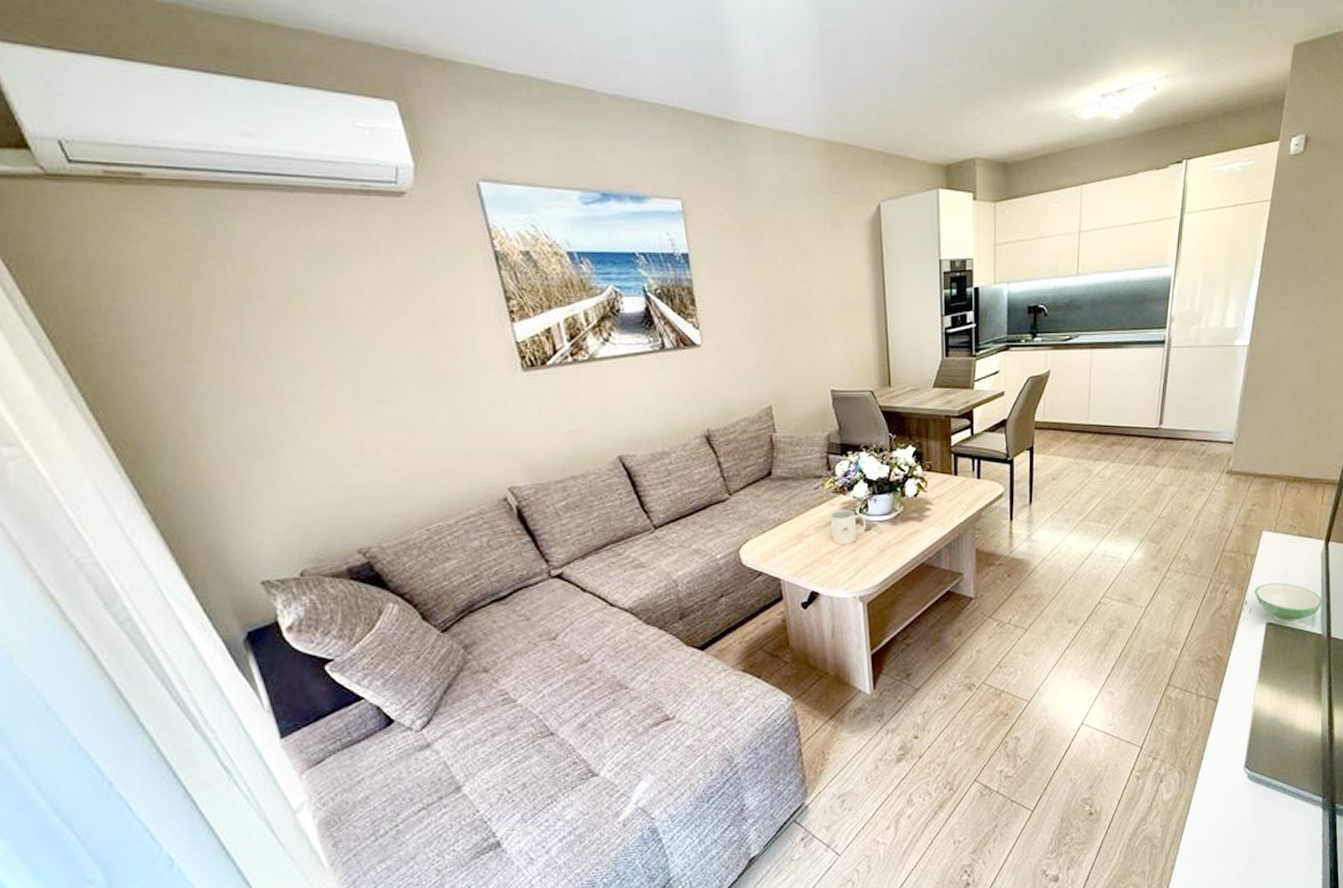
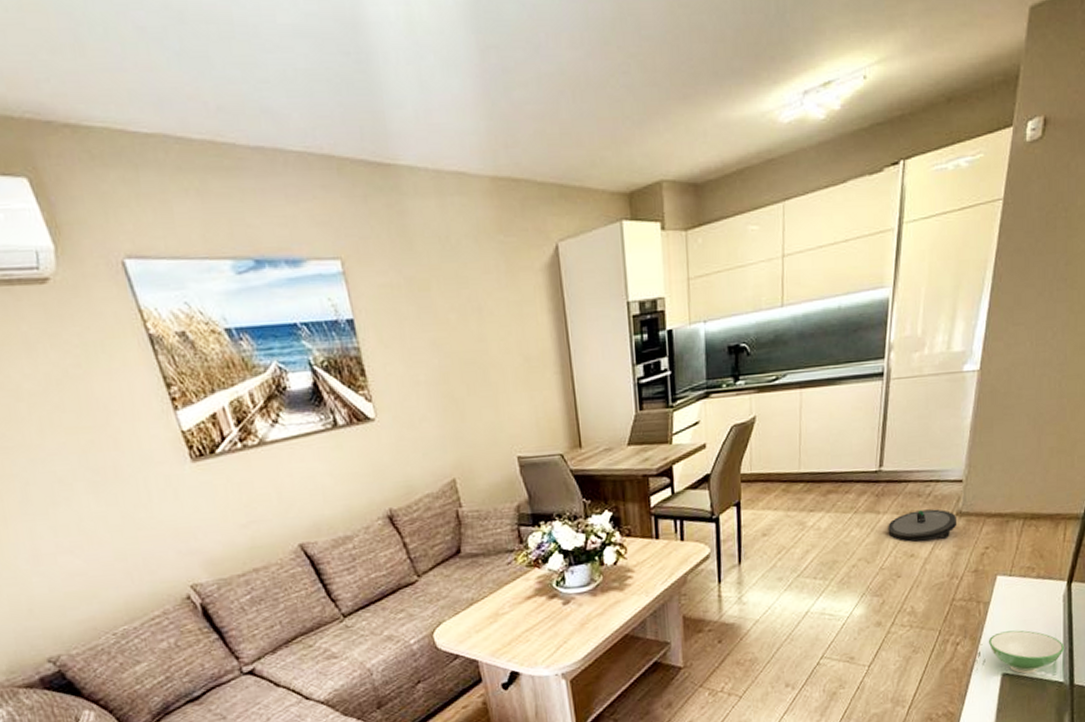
mug: present [830,510,867,545] -> none [525,583,565,621]
robot vacuum: none [1166,466,1228,495] -> present [888,509,958,542]

